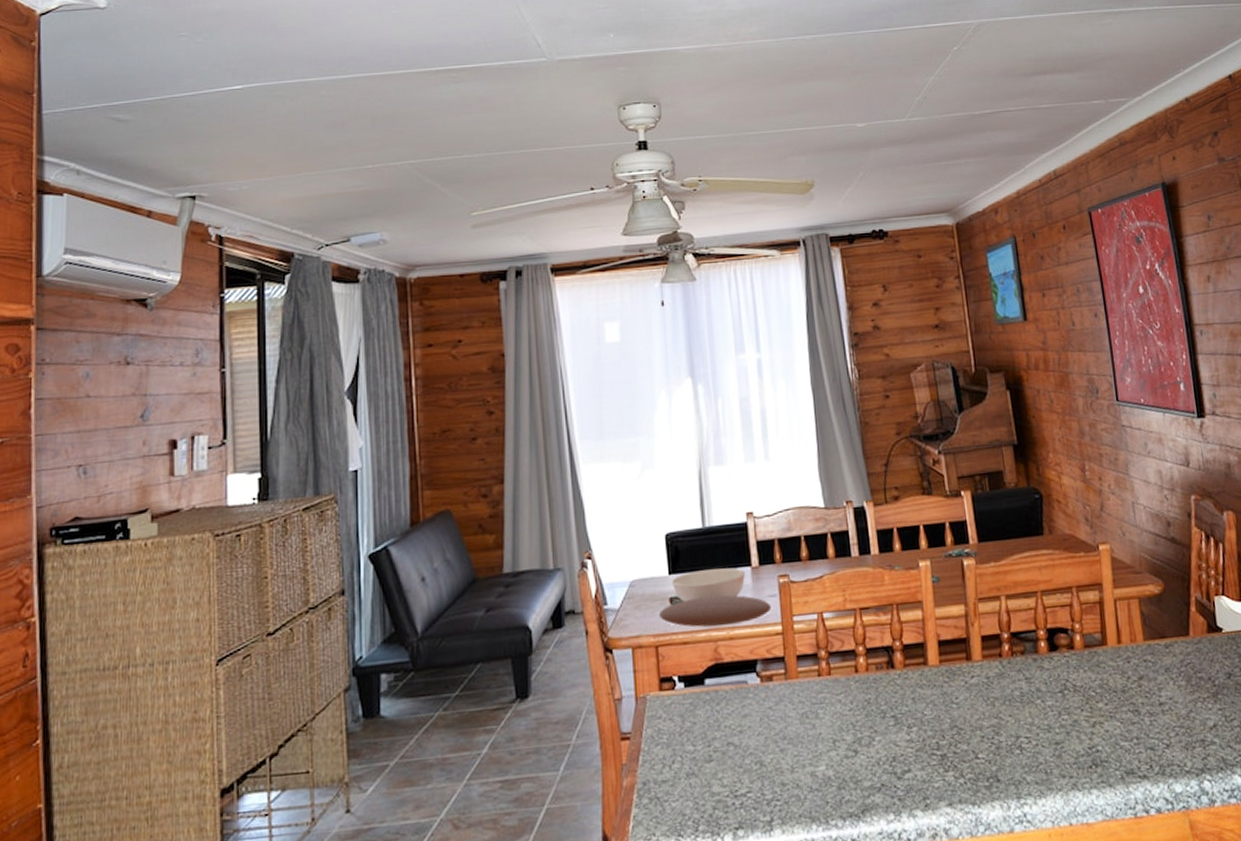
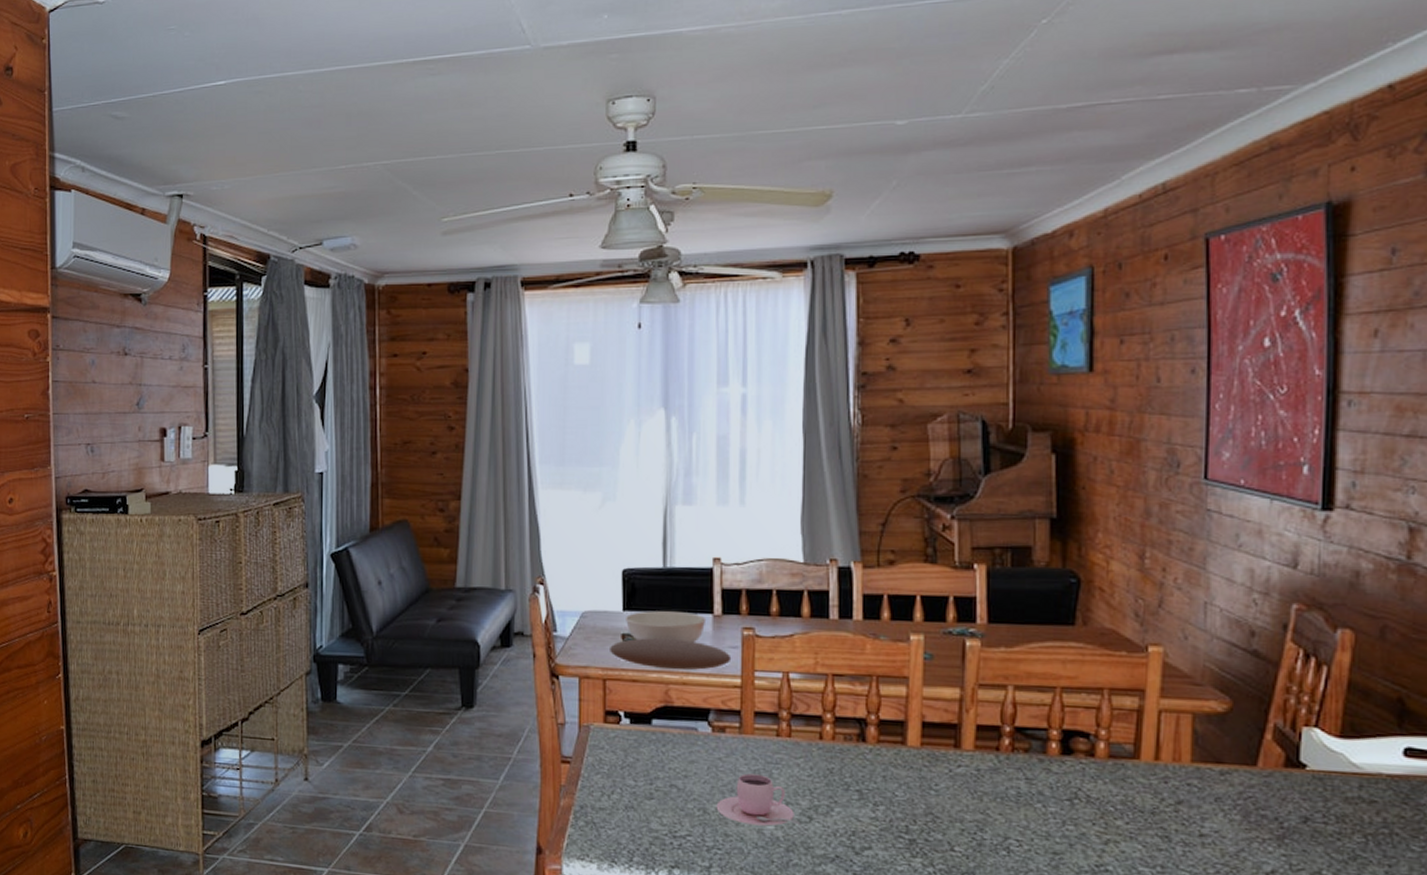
teacup: none [771,716,848,770] -> present [716,773,801,827]

